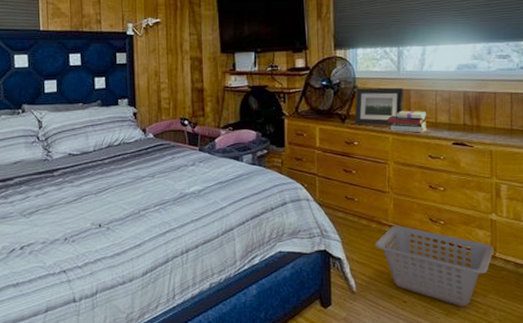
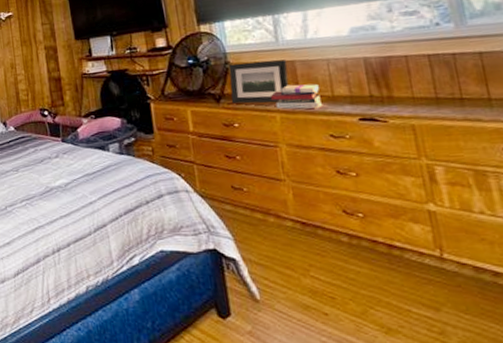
laundry basket: present [374,225,494,306] -> none [275,219,440,322]

